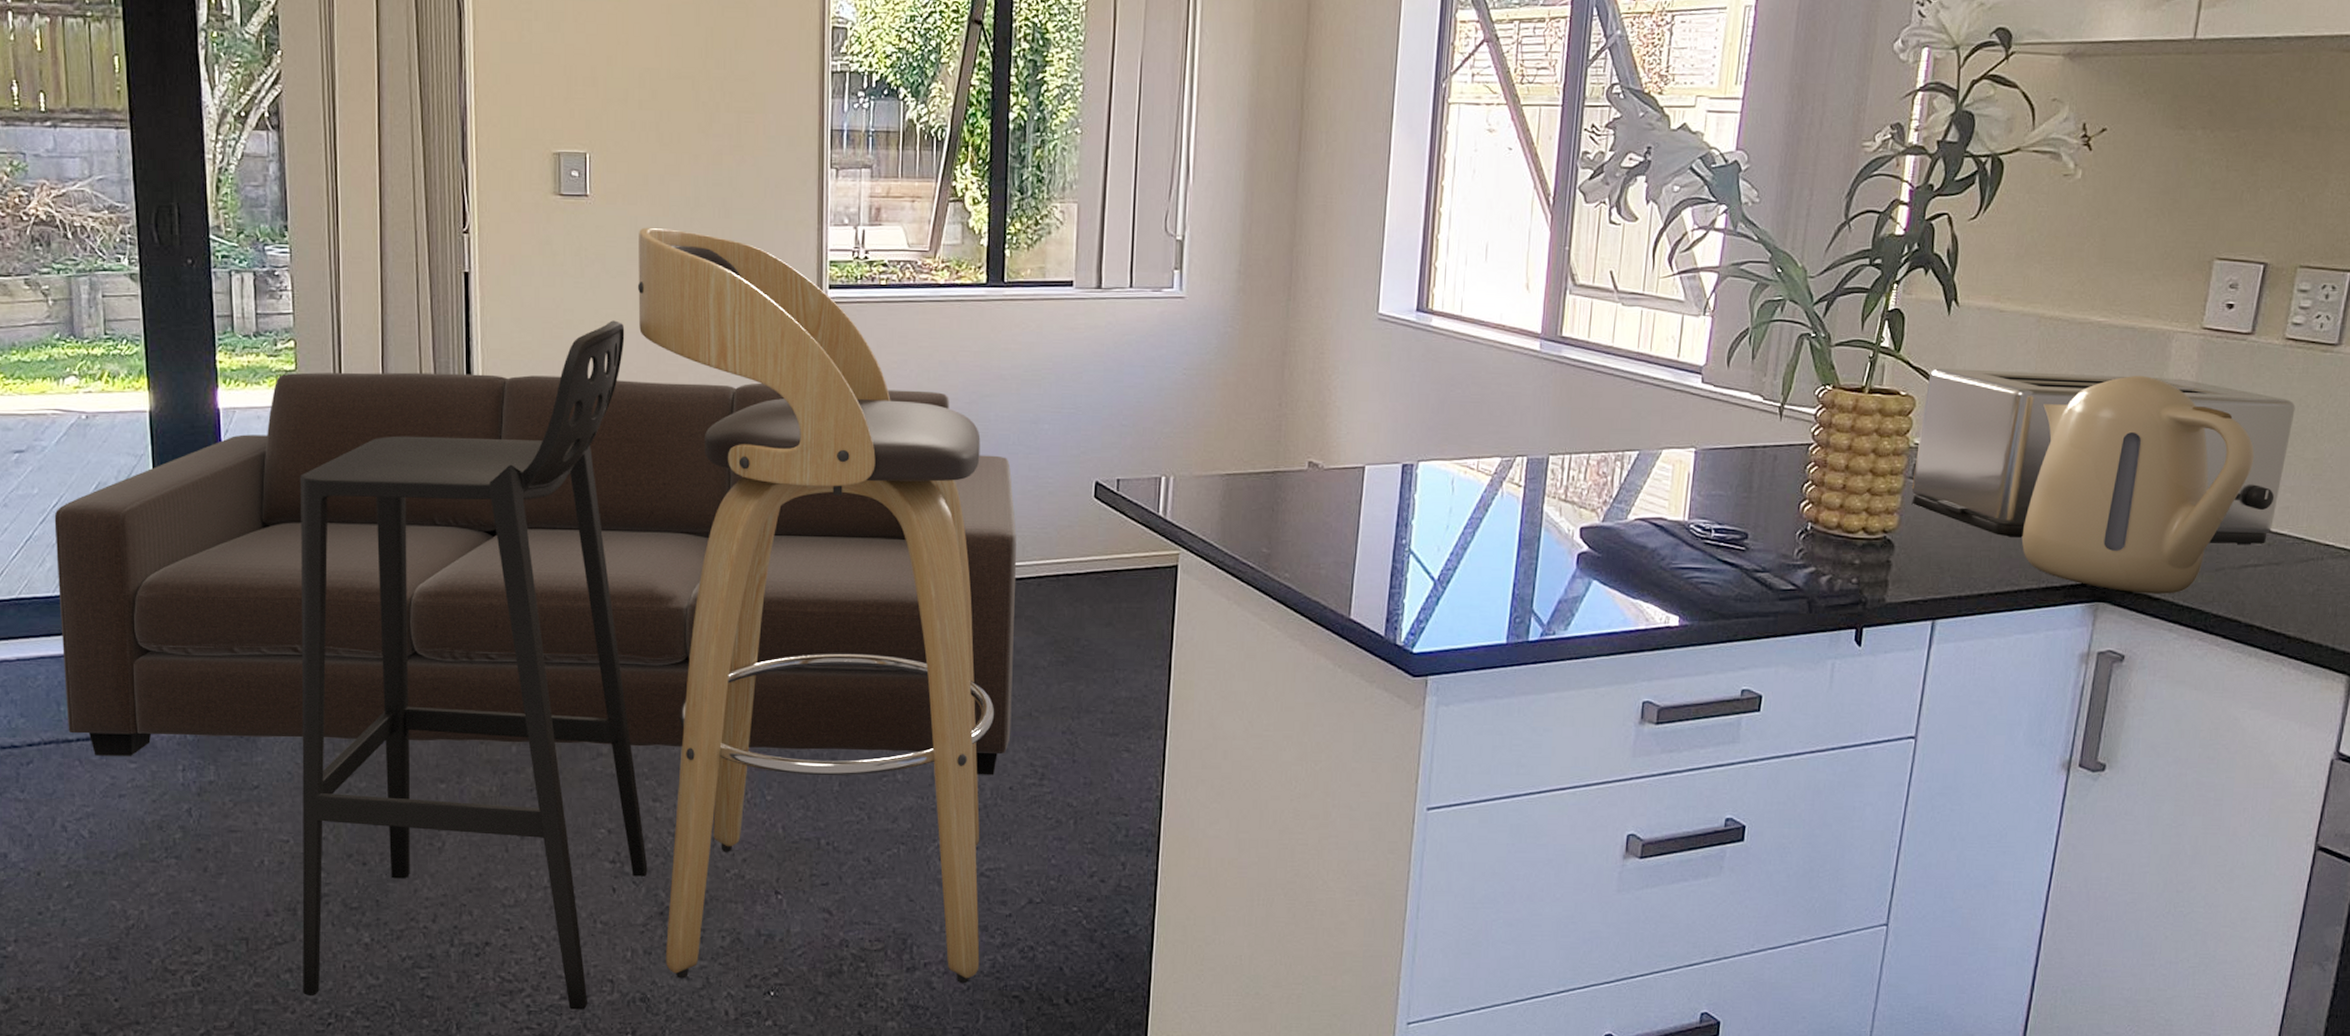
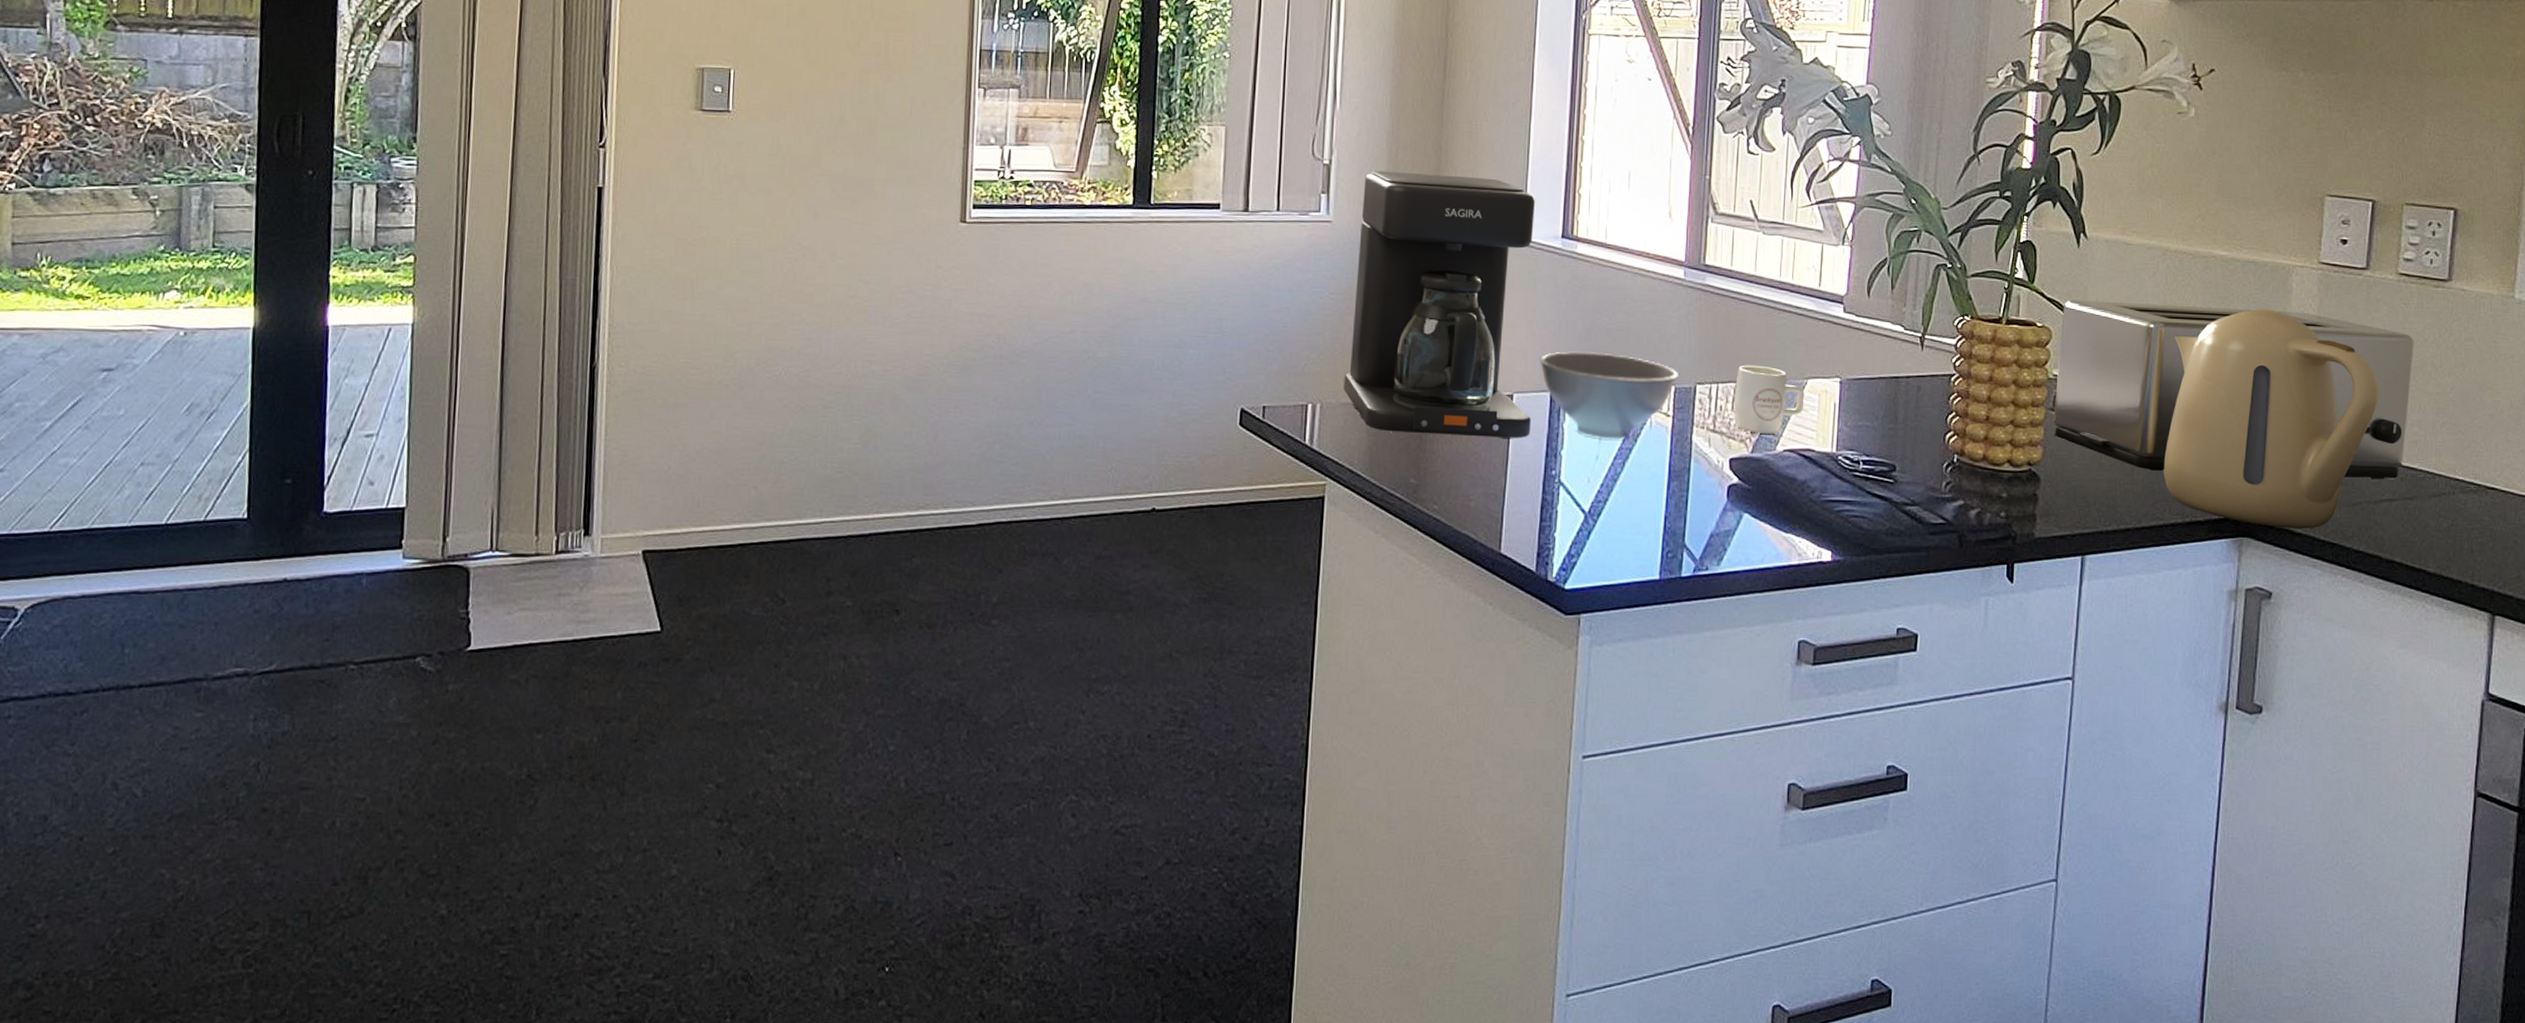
sofa: present [54,372,1017,775] -> none [131,289,1159,722]
bar stool: present [300,320,648,1010] -> none [367,238,761,991]
bar stool: present [637,227,995,984] -> none [772,144,1134,956]
coffee maker: none [1196,246,1391,509] -> present [1343,171,1536,438]
bowl: none [1391,424,1531,510] -> present [1539,351,1678,440]
mug: none [1586,436,1659,503] -> present [1734,365,1805,434]

